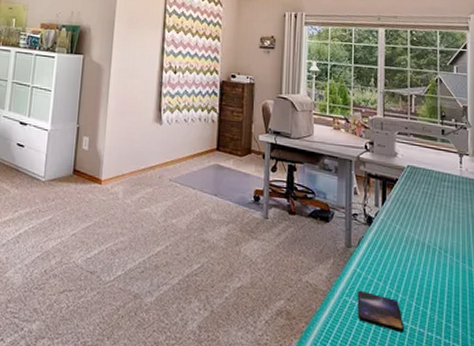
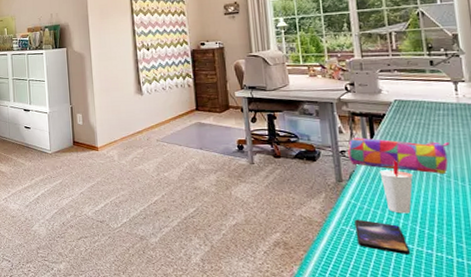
pencil case: none [359,201,450,248] -> present [347,137,449,174]
cup: none [386,230,416,288] -> present [379,161,414,214]

